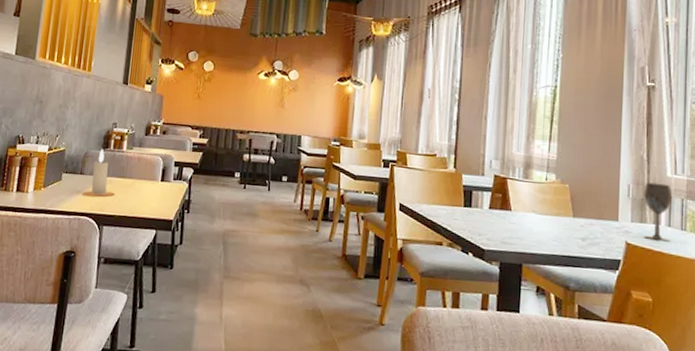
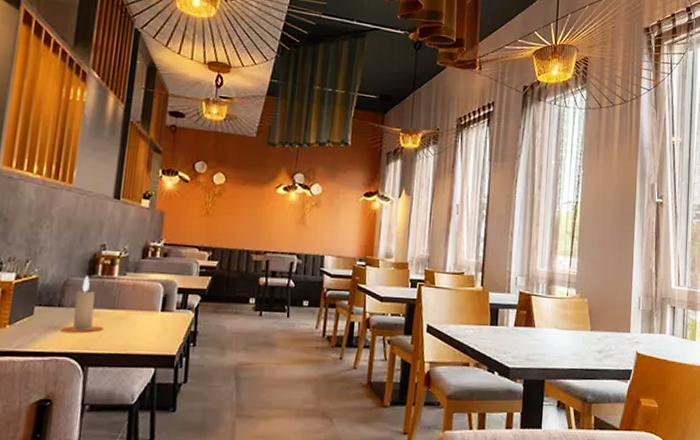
wine glass: present [643,182,673,242] -> none [651,294,676,350]

